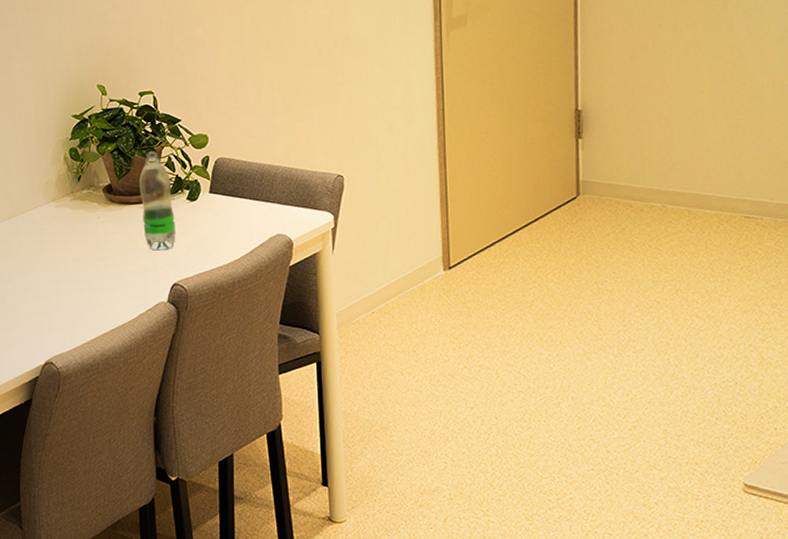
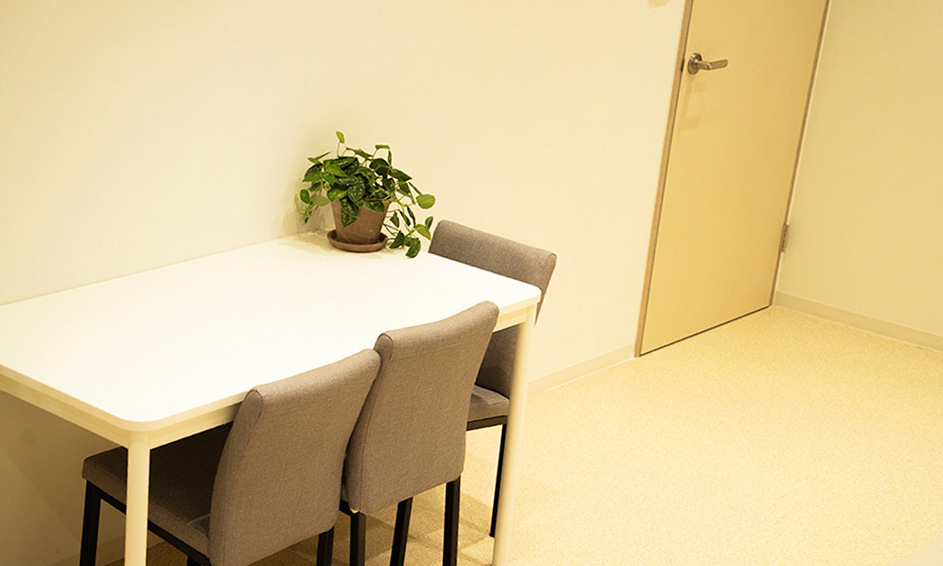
bottle: present [139,150,176,251] -> none [360,203,394,301]

